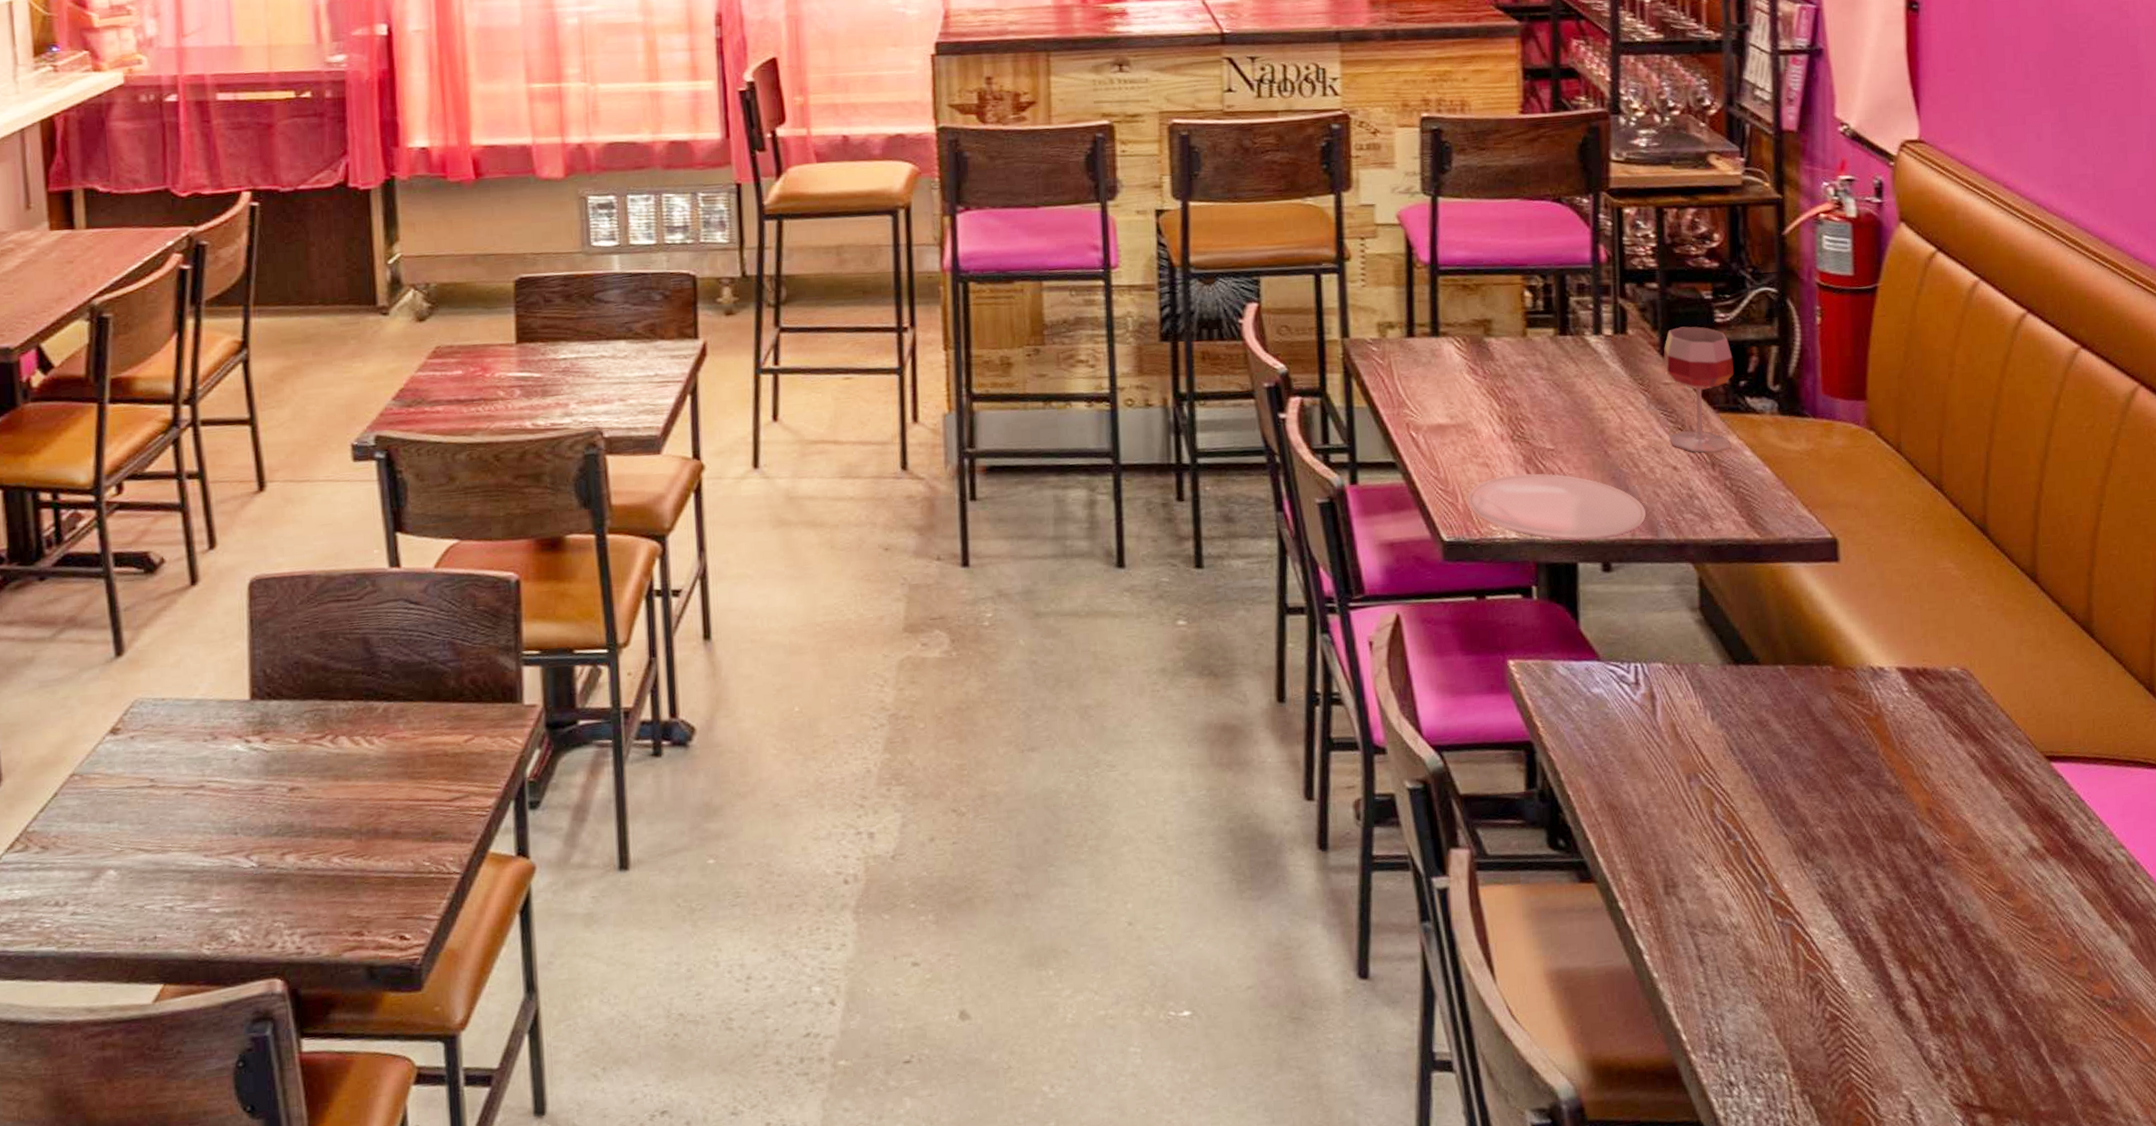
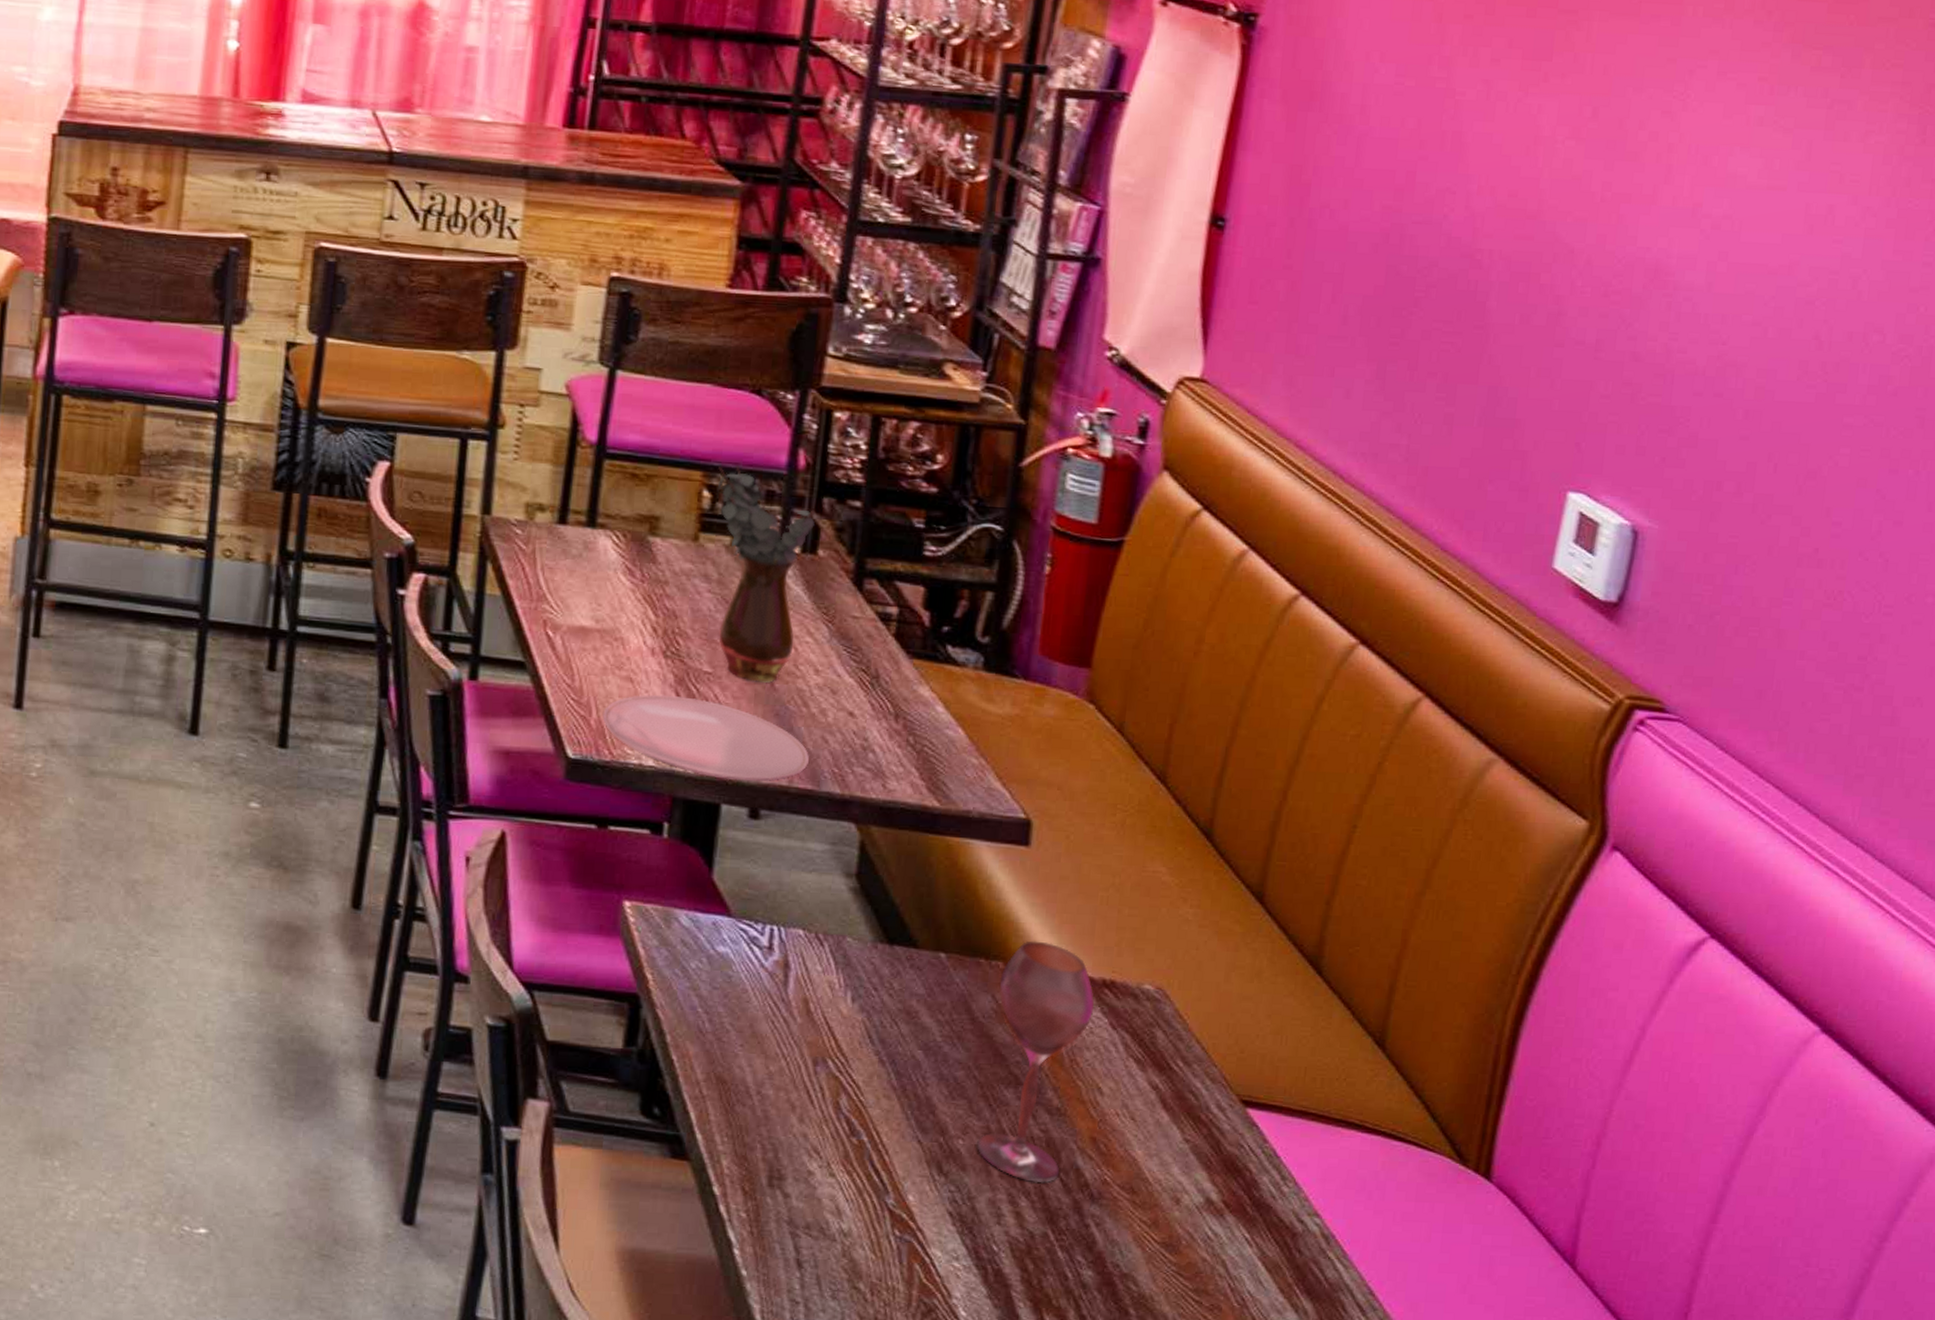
vase: none [1534,266,1621,452] -> present [716,465,816,683]
wineglass: present [1663,326,1734,454] -> none [848,555,939,705]
wineglass: none [1831,643,1913,856] -> present [977,941,1095,1184]

